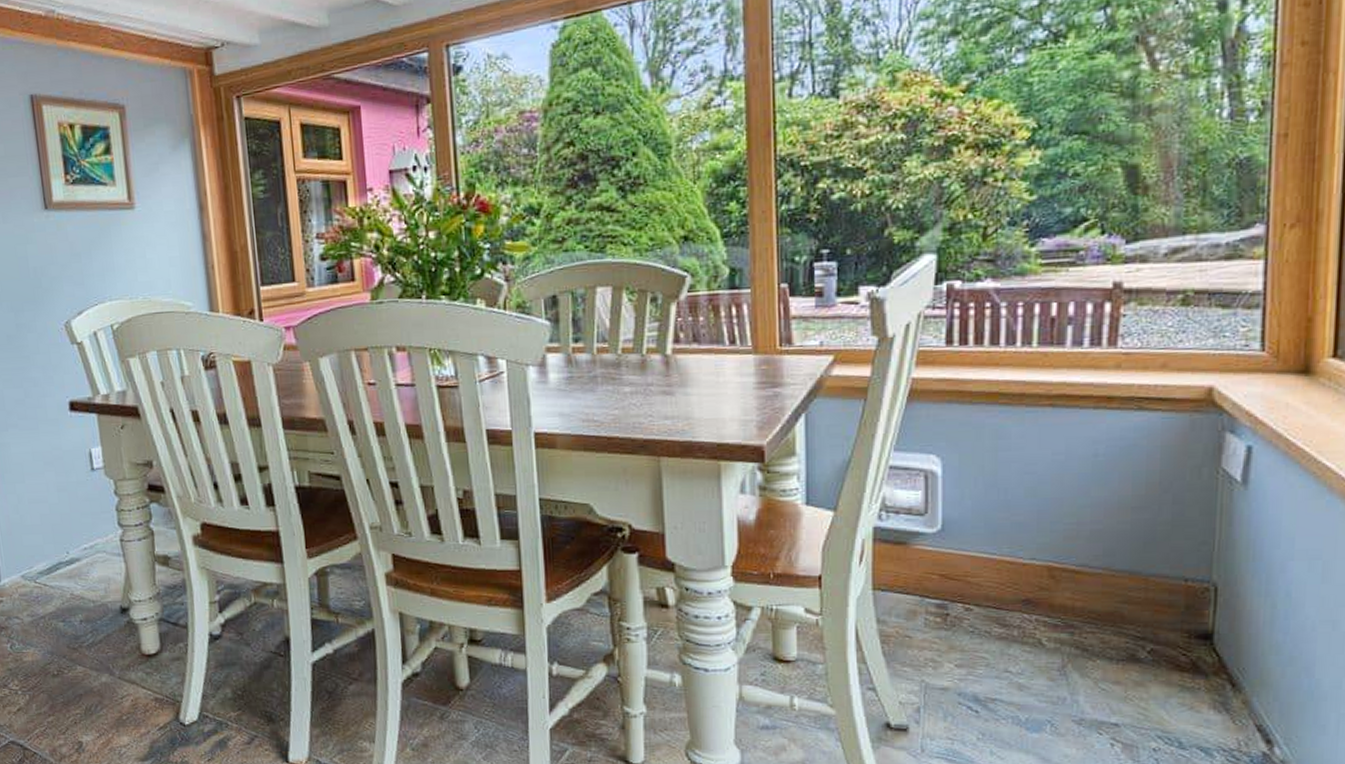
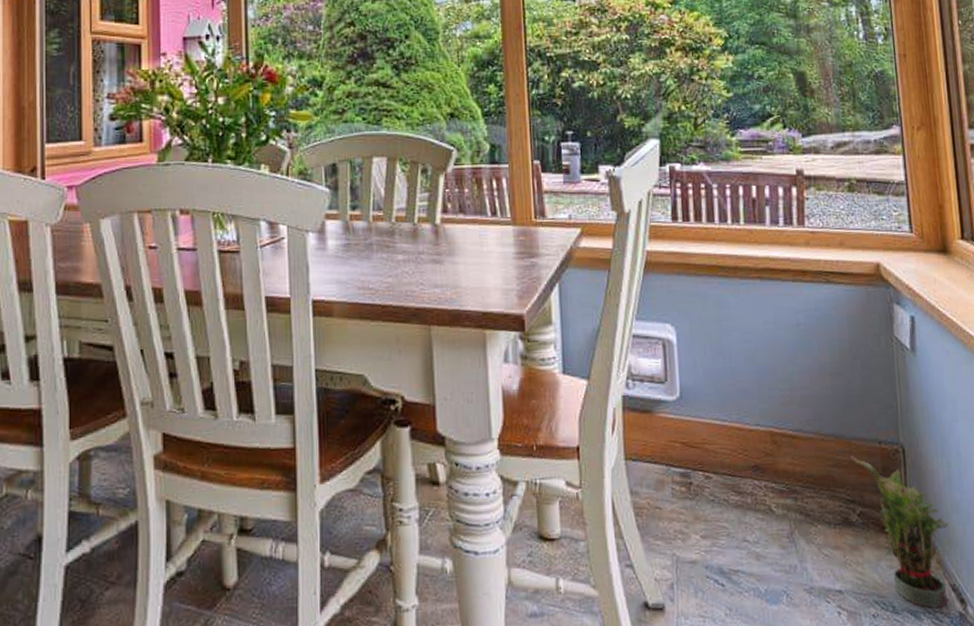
potted plant: none [1146,591,1264,746] -> present [851,454,949,608]

